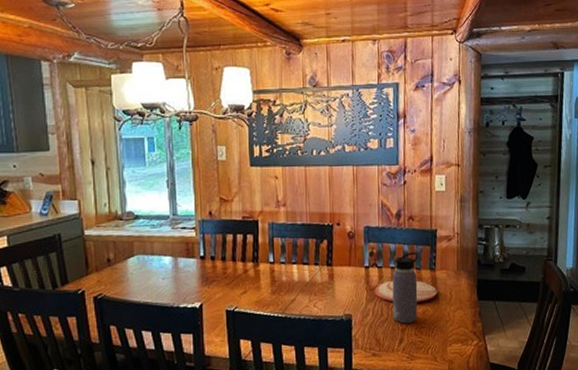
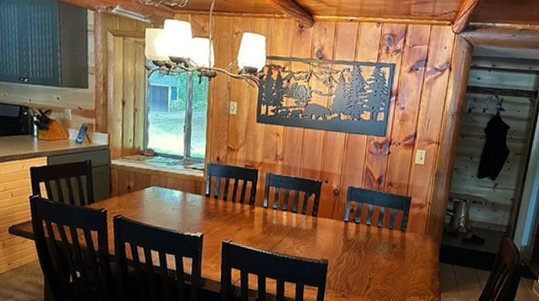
plate: present [374,280,438,302] -> none [350,235,405,257]
water bottle: present [392,252,419,324] -> none [364,213,393,274]

